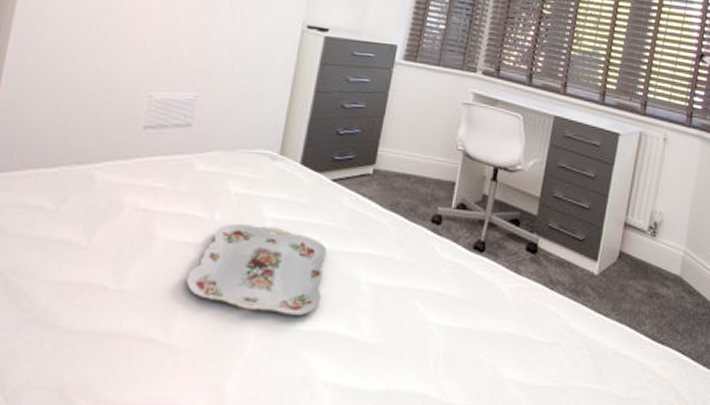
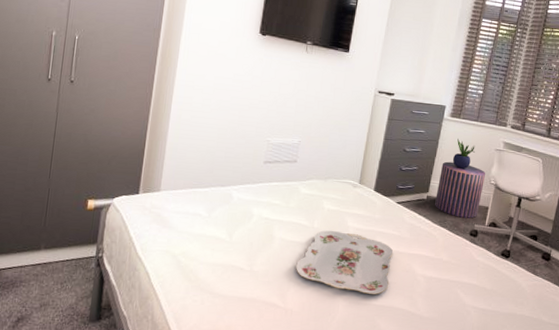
stool: none [384,120,451,199] -> present [435,161,486,219]
potted plant: none [407,90,437,130] -> present [452,139,475,169]

